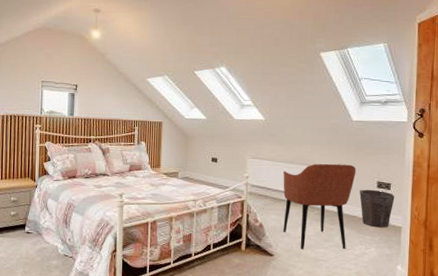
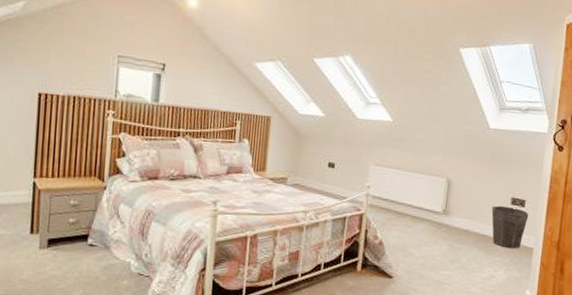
armchair: present [283,163,356,249] -> none [405,175,490,271]

